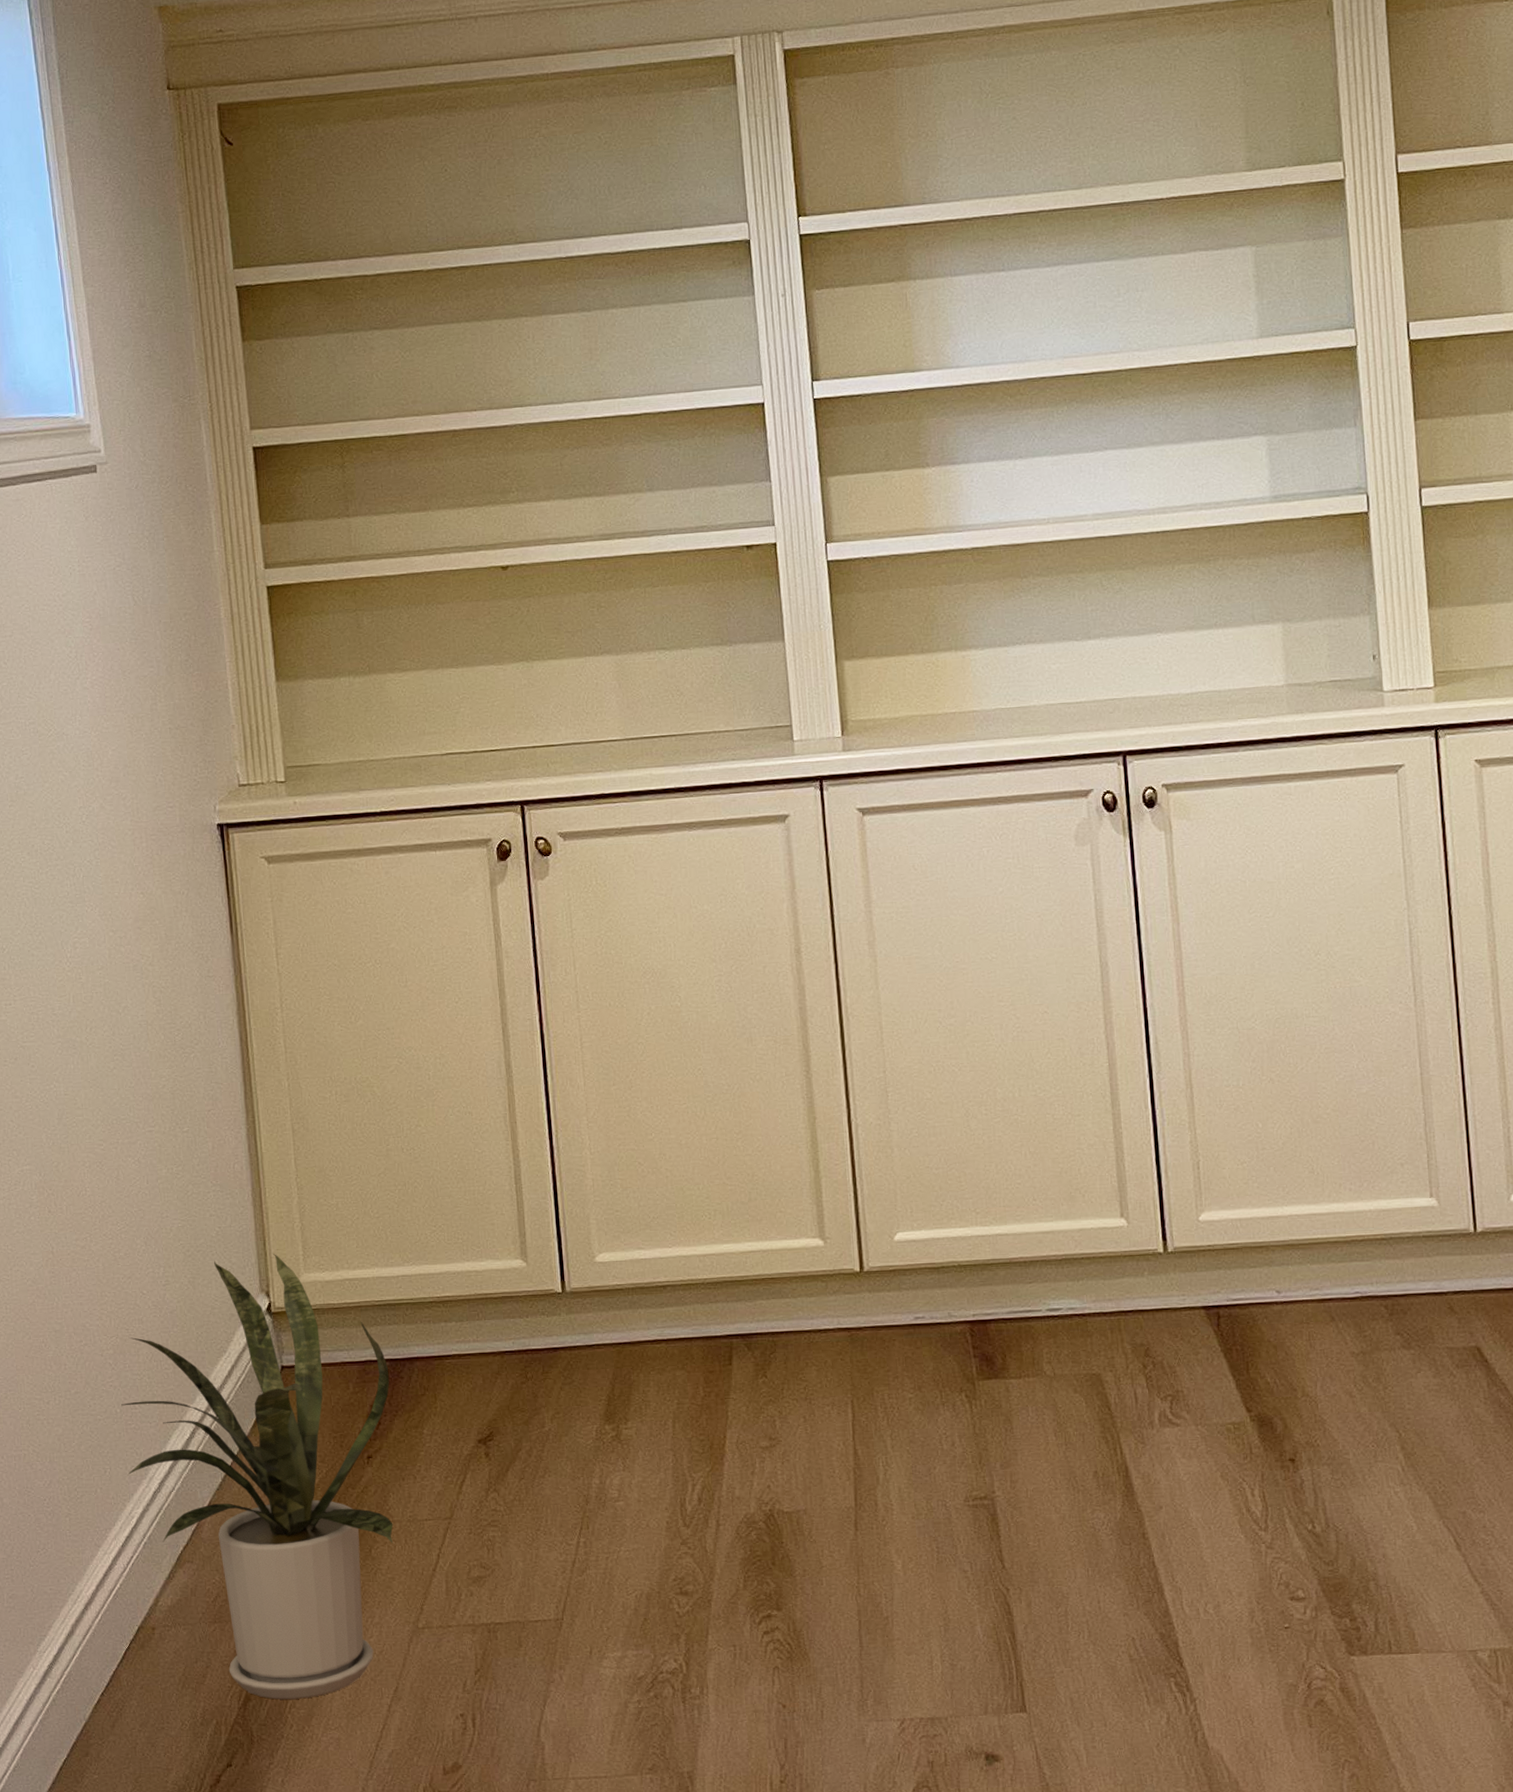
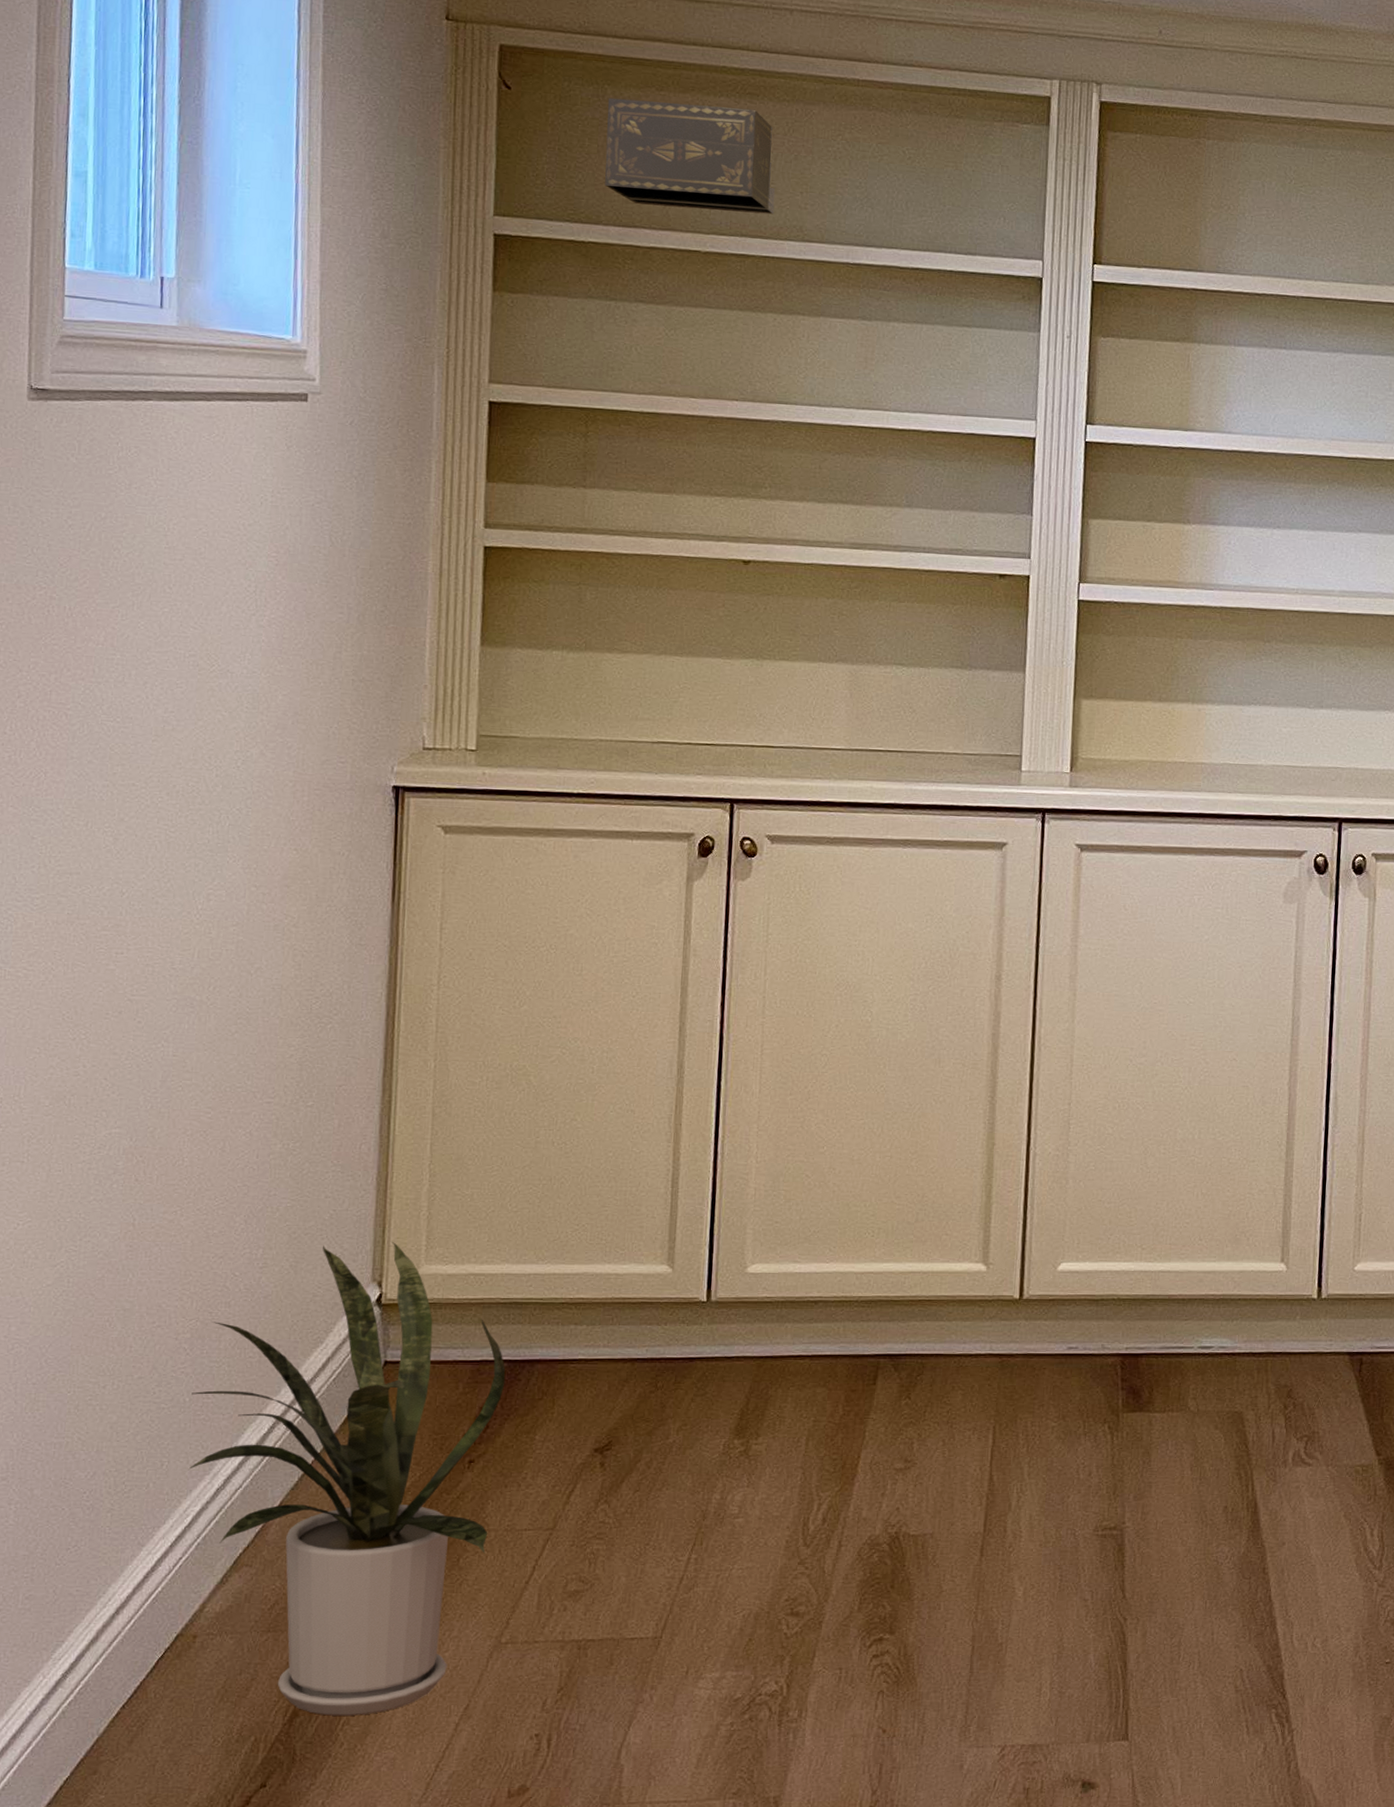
decorative box: none [320,122,486,235] -> present [605,97,776,215]

